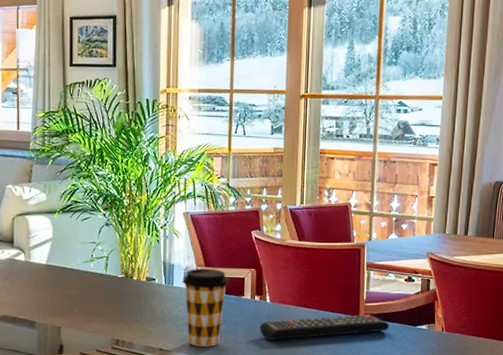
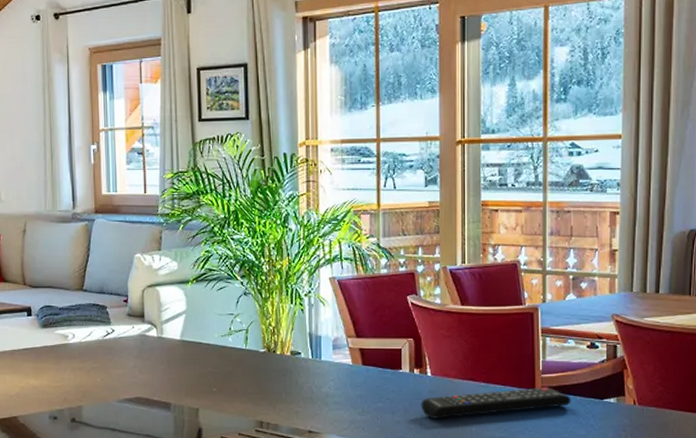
coffee cup: present [183,269,229,347] -> none [331,340,384,428]

